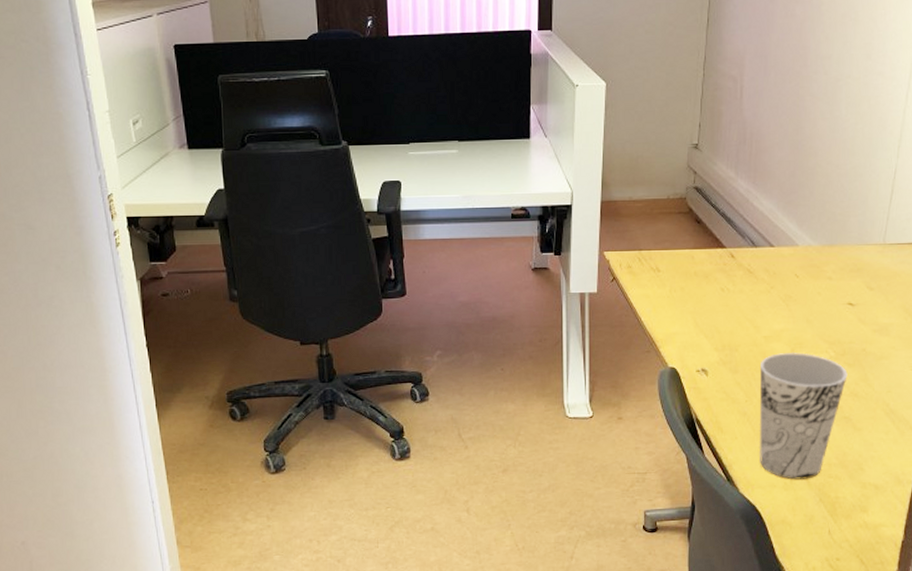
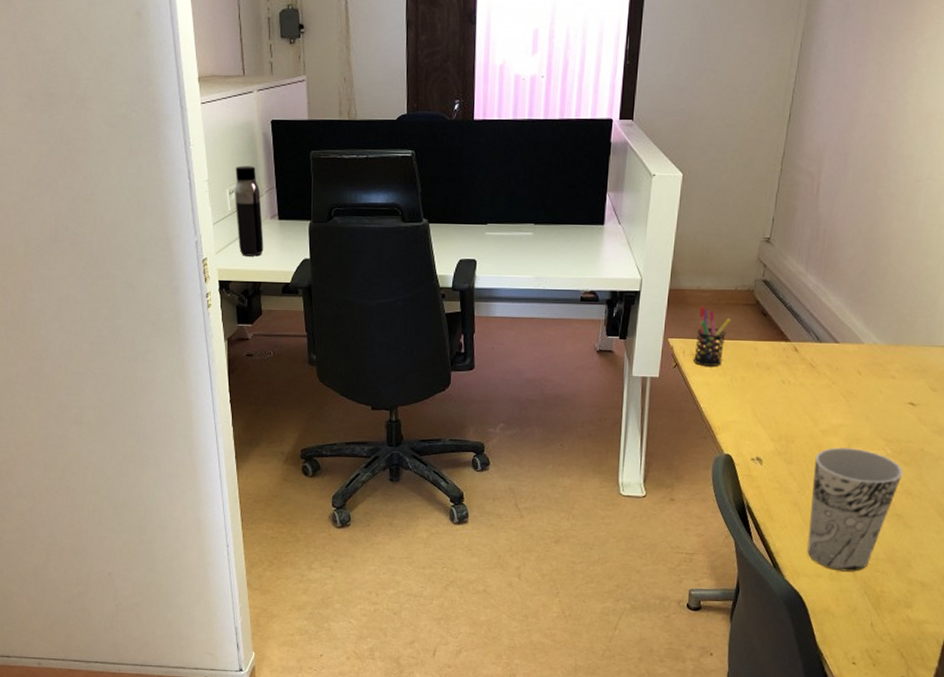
water bottle: none [138,94,174,190] -> present [235,166,264,257]
pen holder: none [631,217,666,278] -> present [694,306,731,366]

